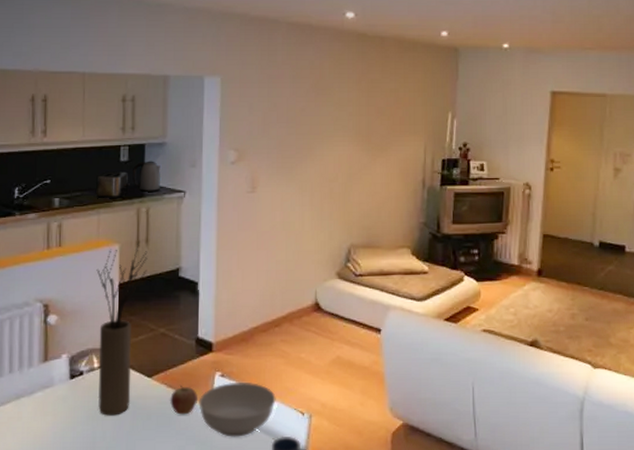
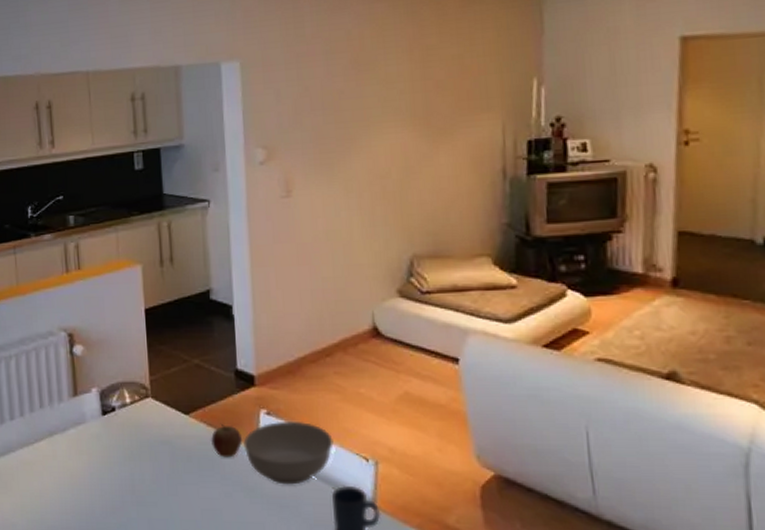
toaster: present [96,171,130,199] -> none [111,181,148,214]
vase: present [96,240,148,416] -> none [119,259,174,456]
kettle: present [132,161,160,193] -> none [149,167,181,205]

